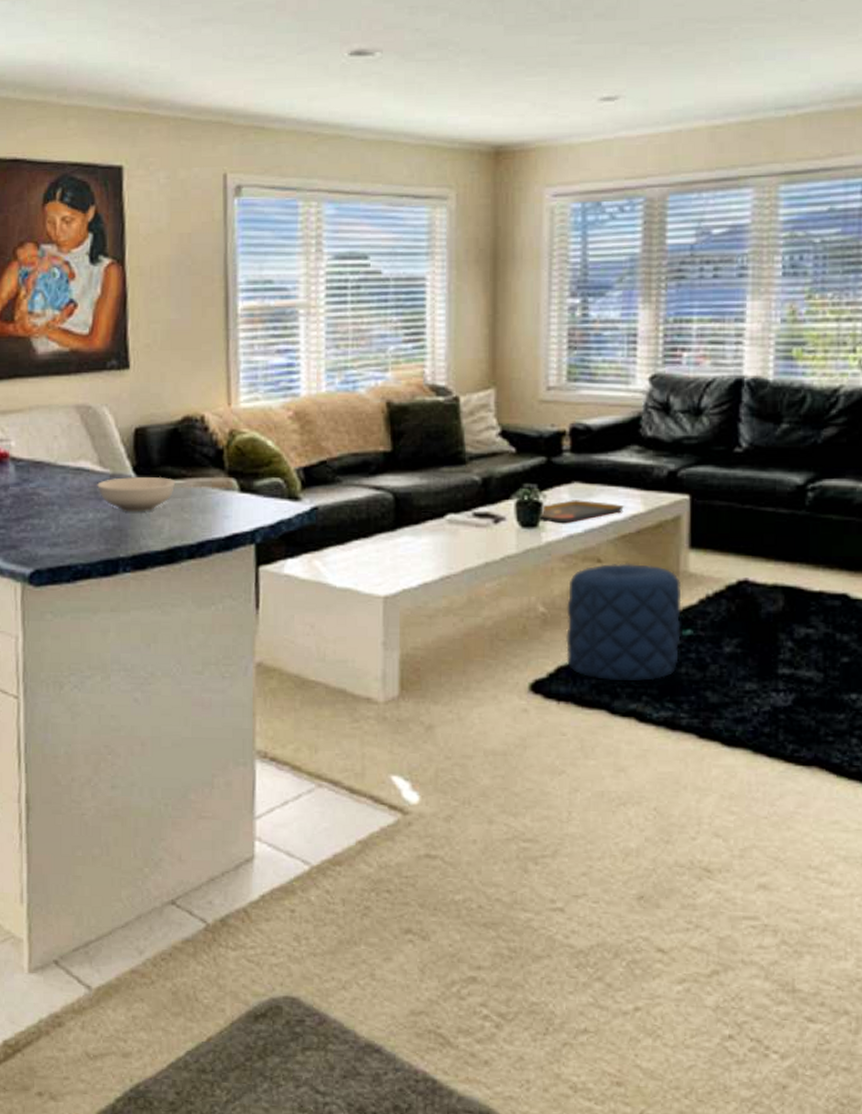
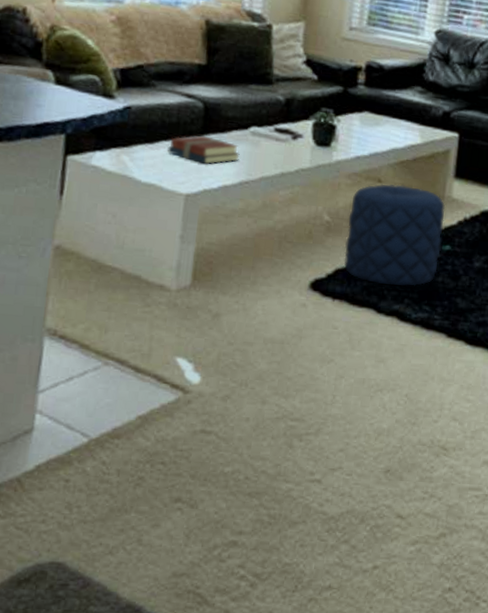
books: none [360,530,438,561] -> present [167,135,240,164]
decorative tray: present [538,500,625,524] -> none [331,126,406,147]

